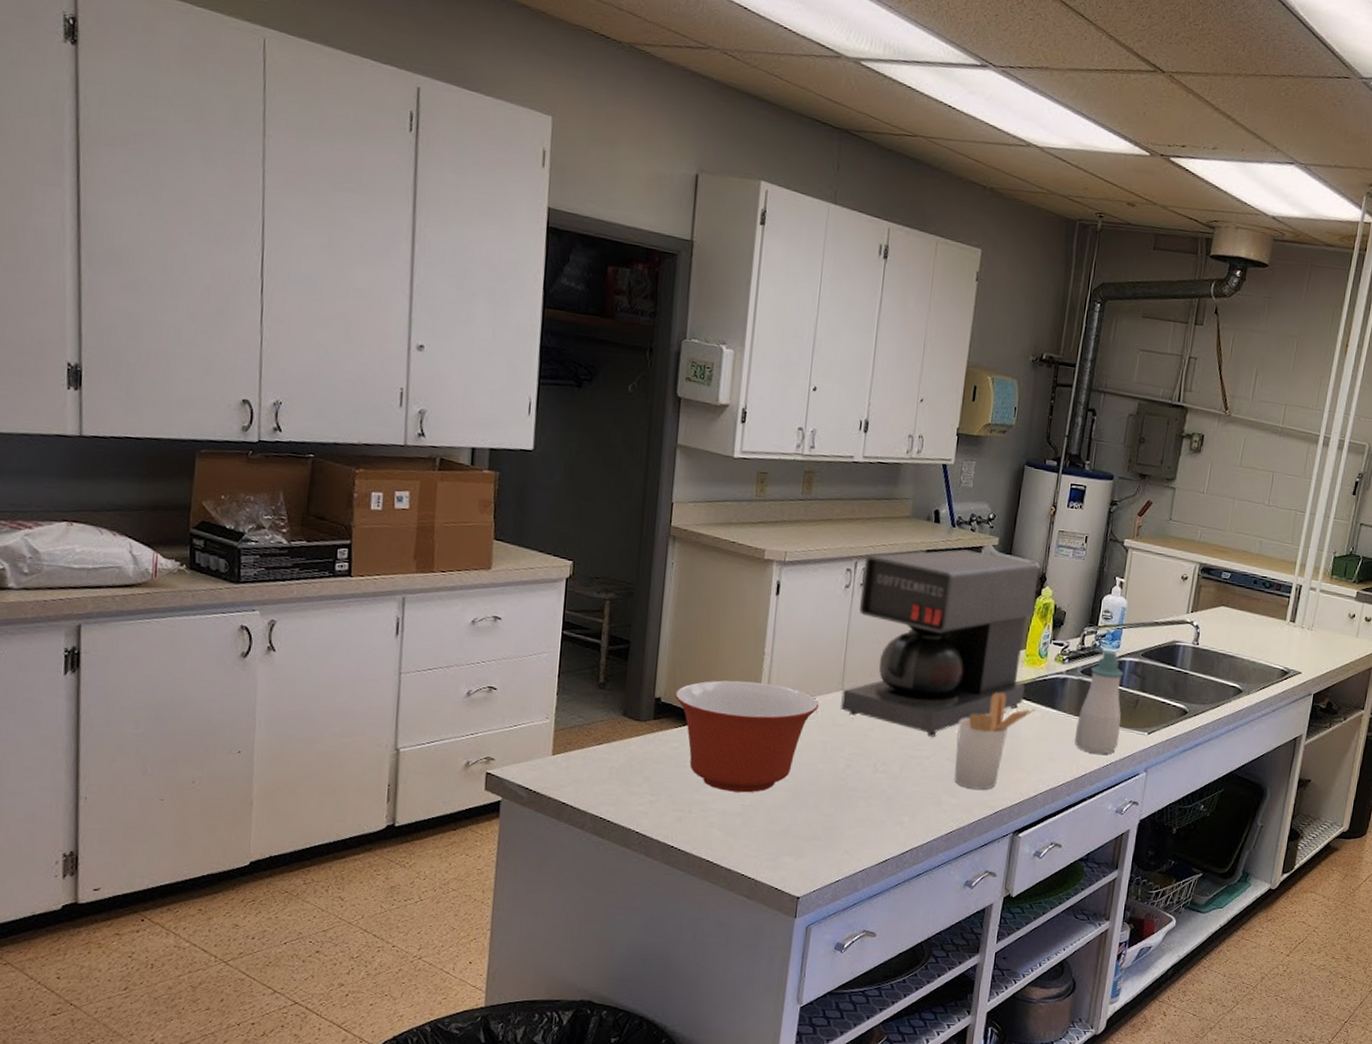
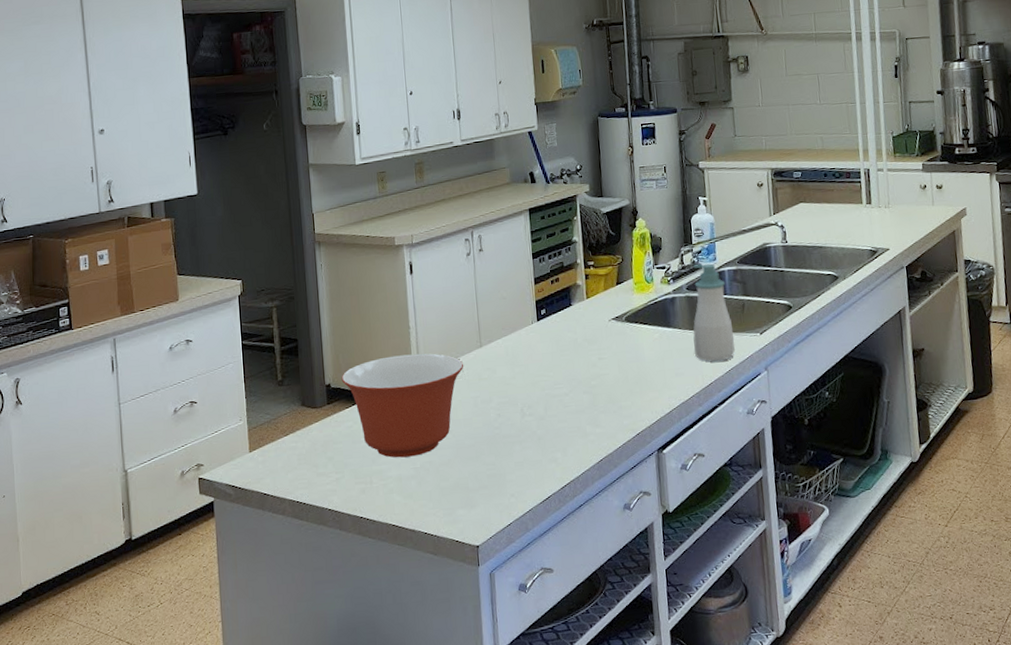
coffee maker: present [841,549,1040,737] -> none [479,200,641,375]
utensil holder: present [953,692,1036,790] -> none [587,321,654,416]

